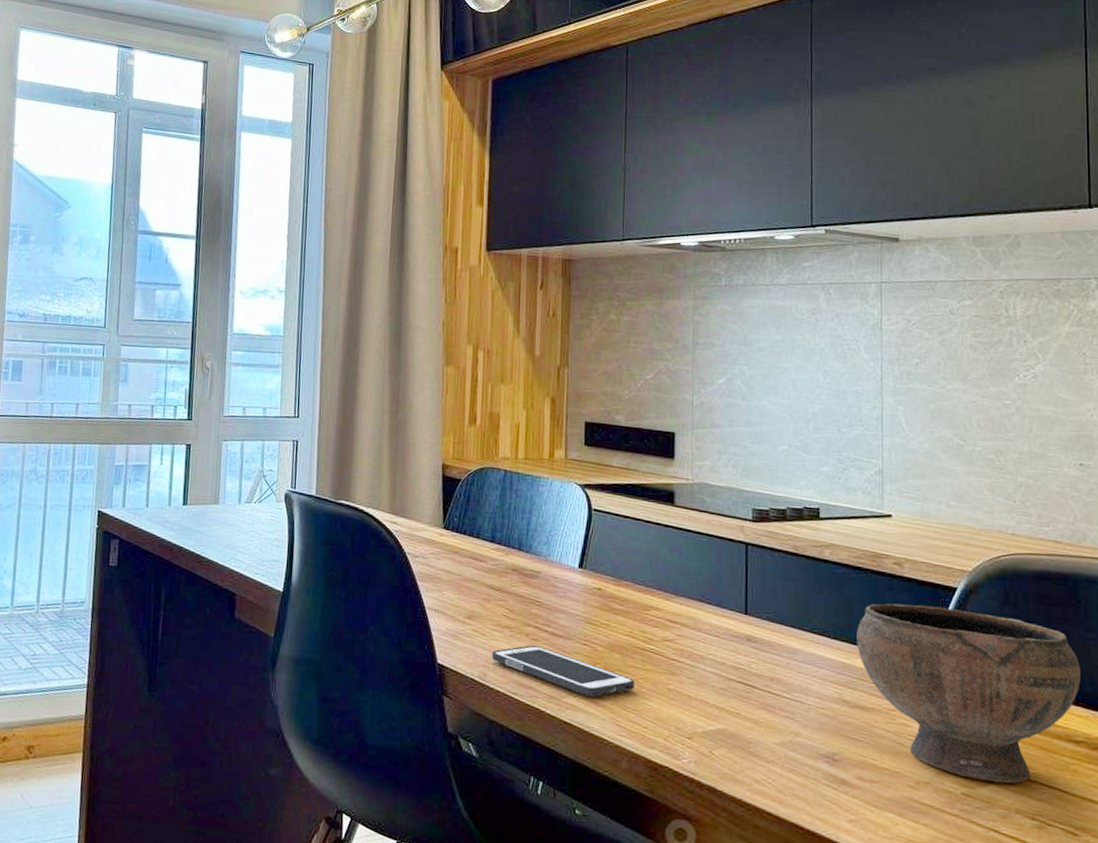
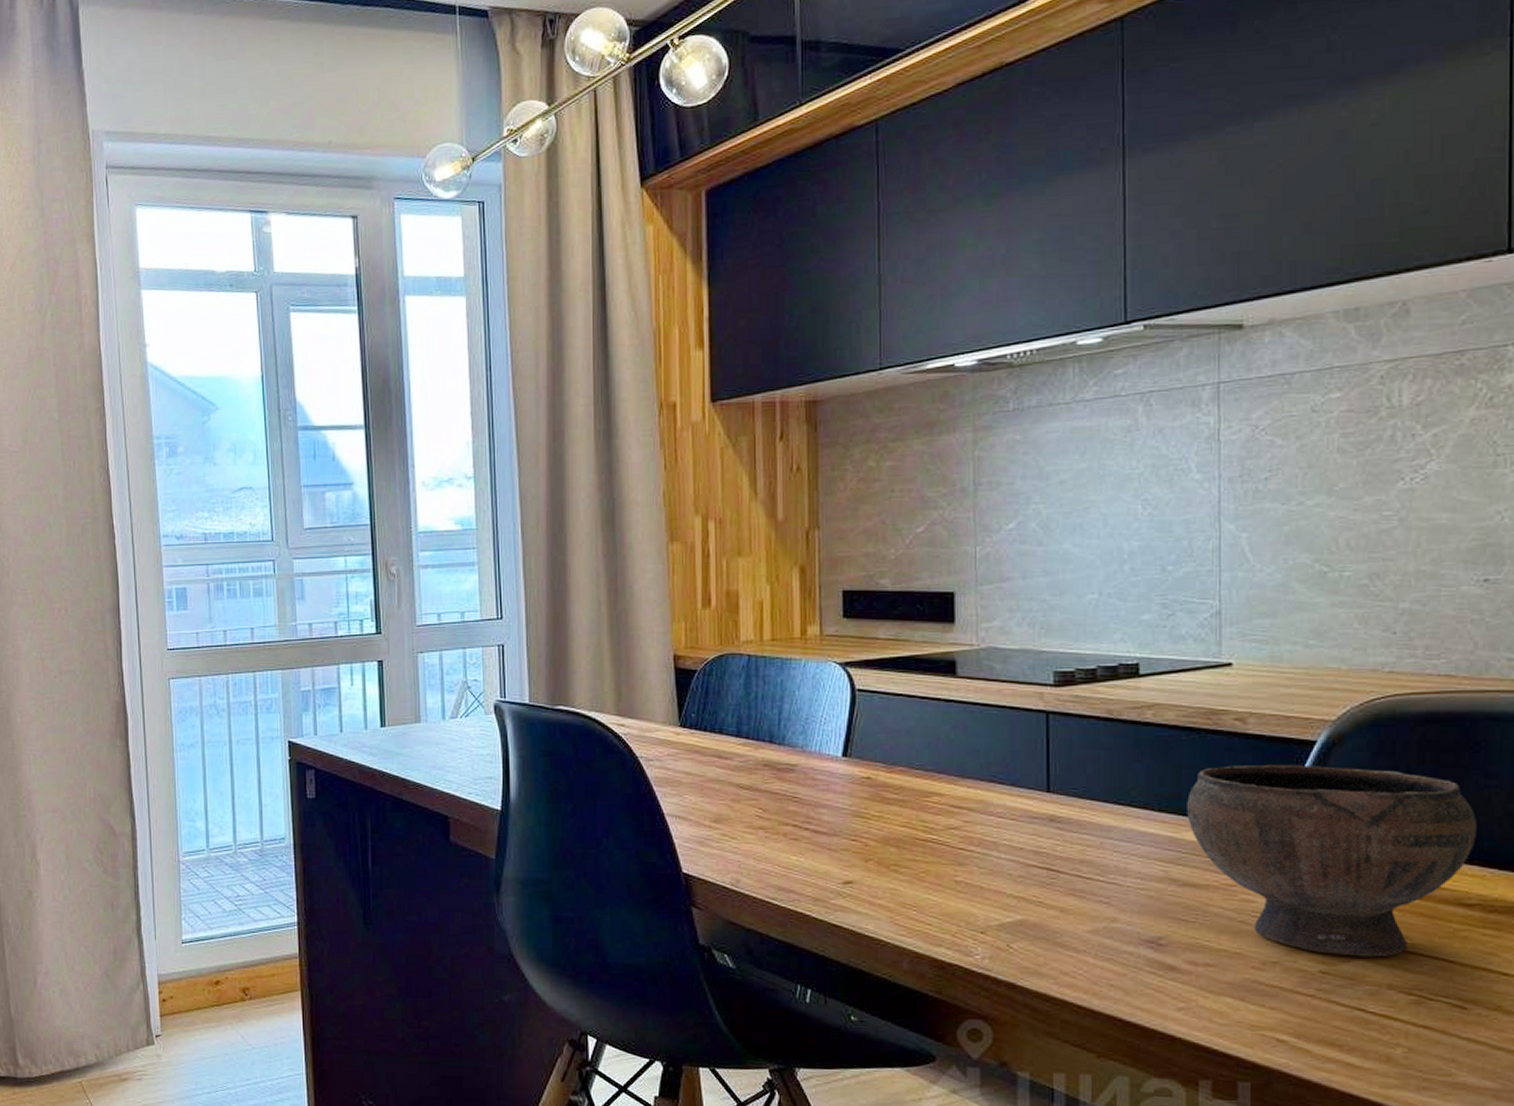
cell phone: present [492,645,635,697] -> none [745,845,916,896]

